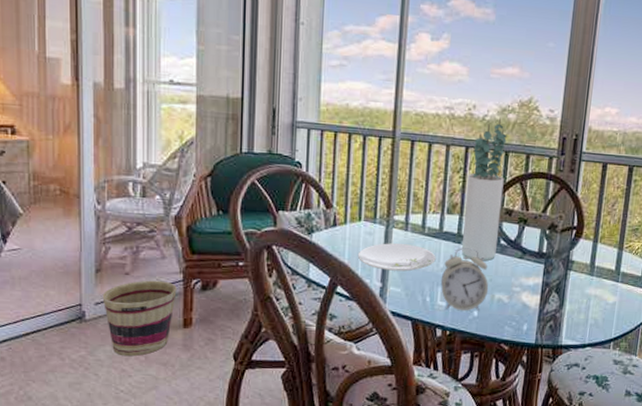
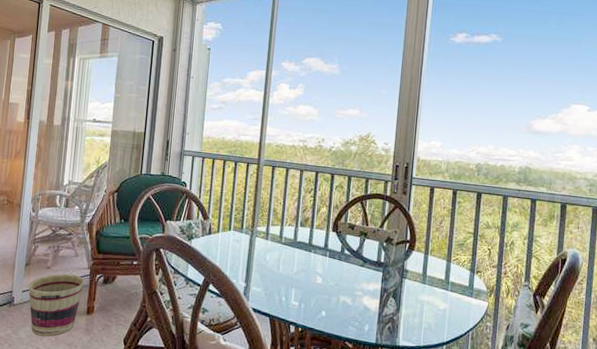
plate: present [357,243,436,272] -> none [227,249,291,274]
alarm clock: present [440,248,489,311] -> none [294,255,335,311]
vase: present [461,117,507,261] -> none [312,148,350,268]

